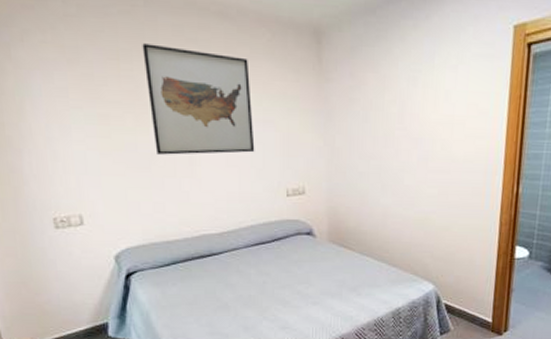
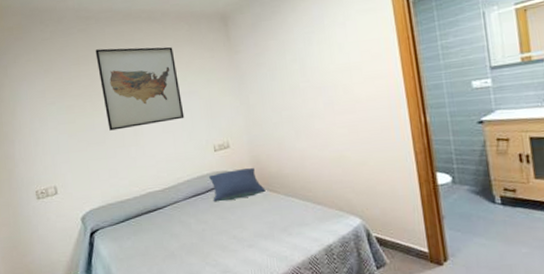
pillow: none [277,220,340,254] -> present [209,168,266,202]

